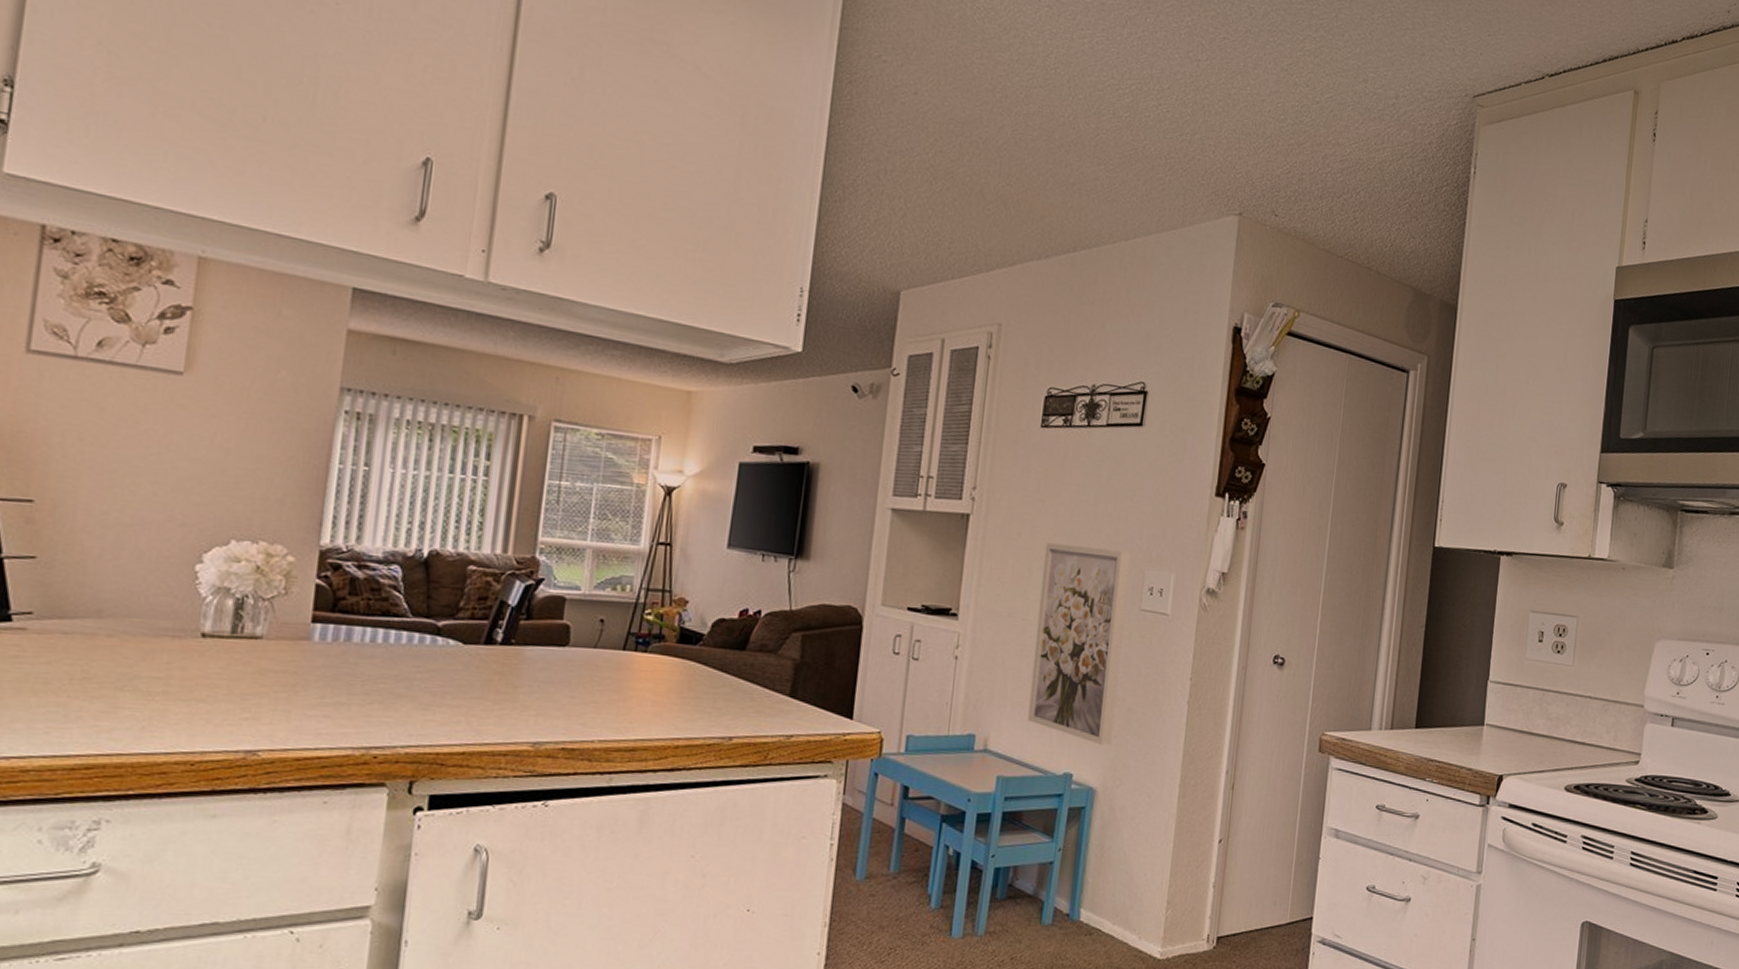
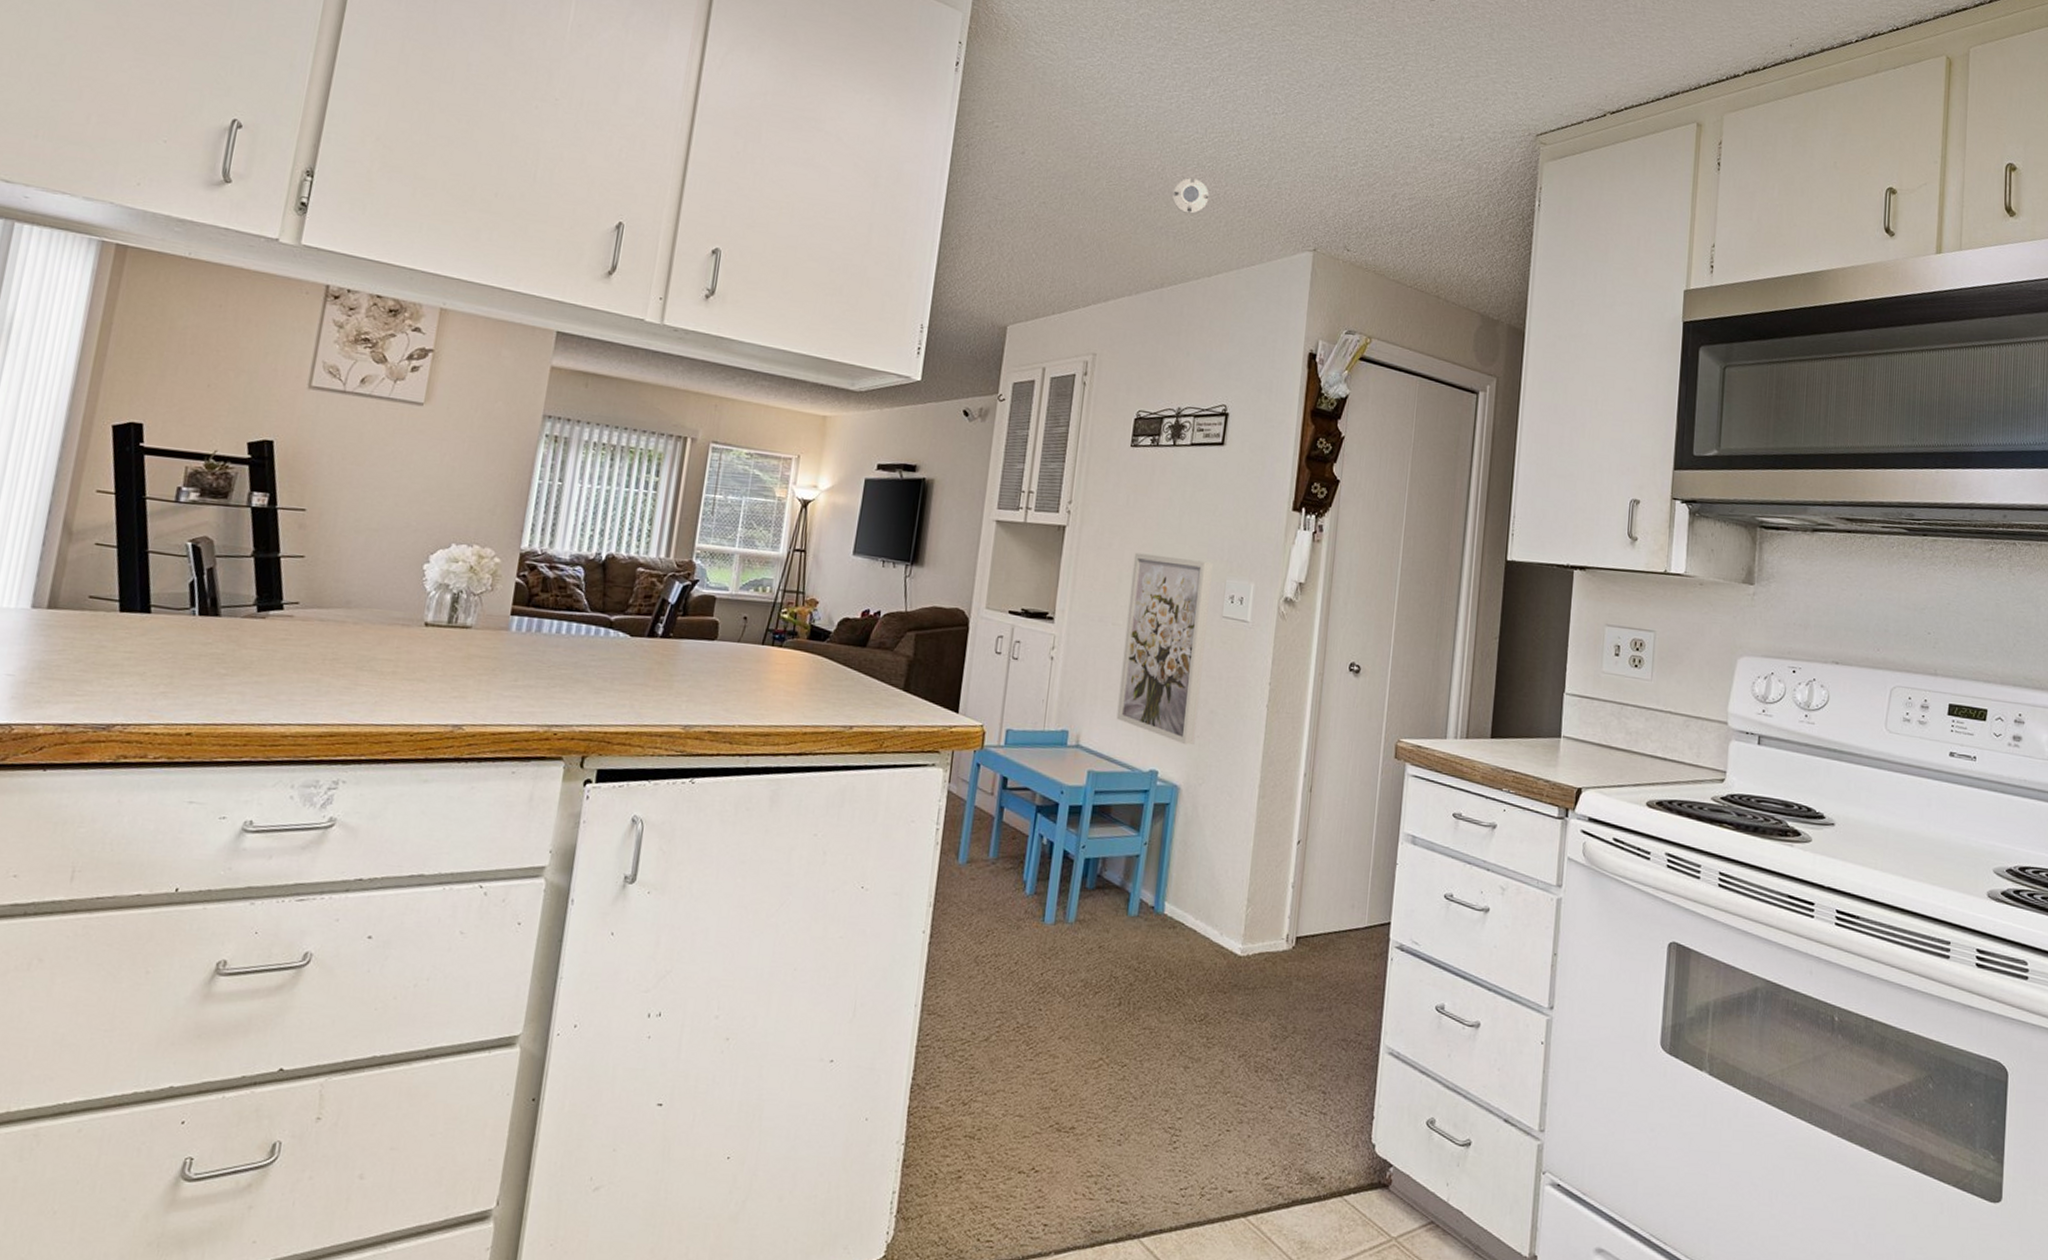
smoke detector: none [1086,129,1126,170] -> present [1172,178,1209,214]

